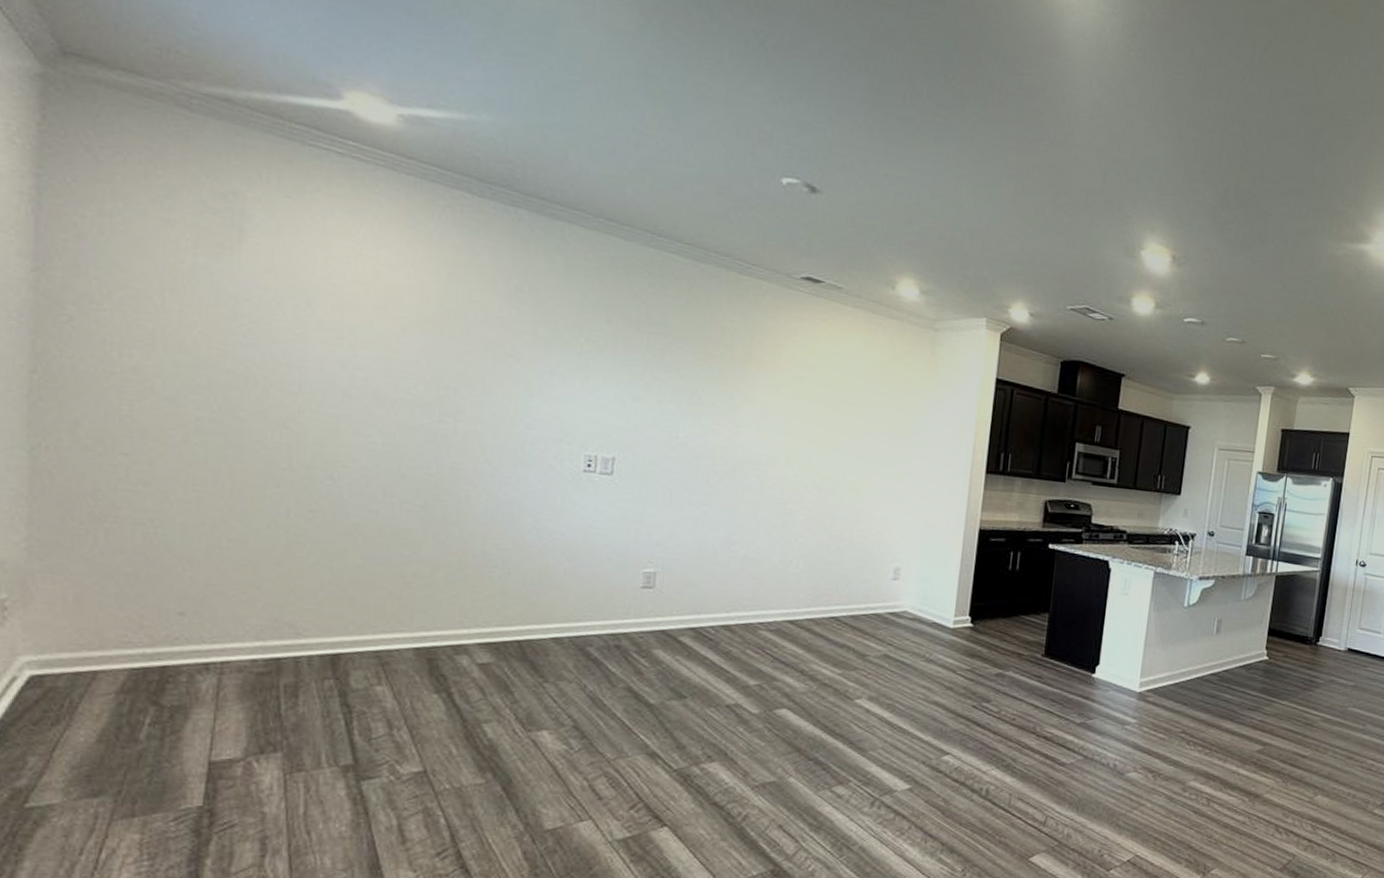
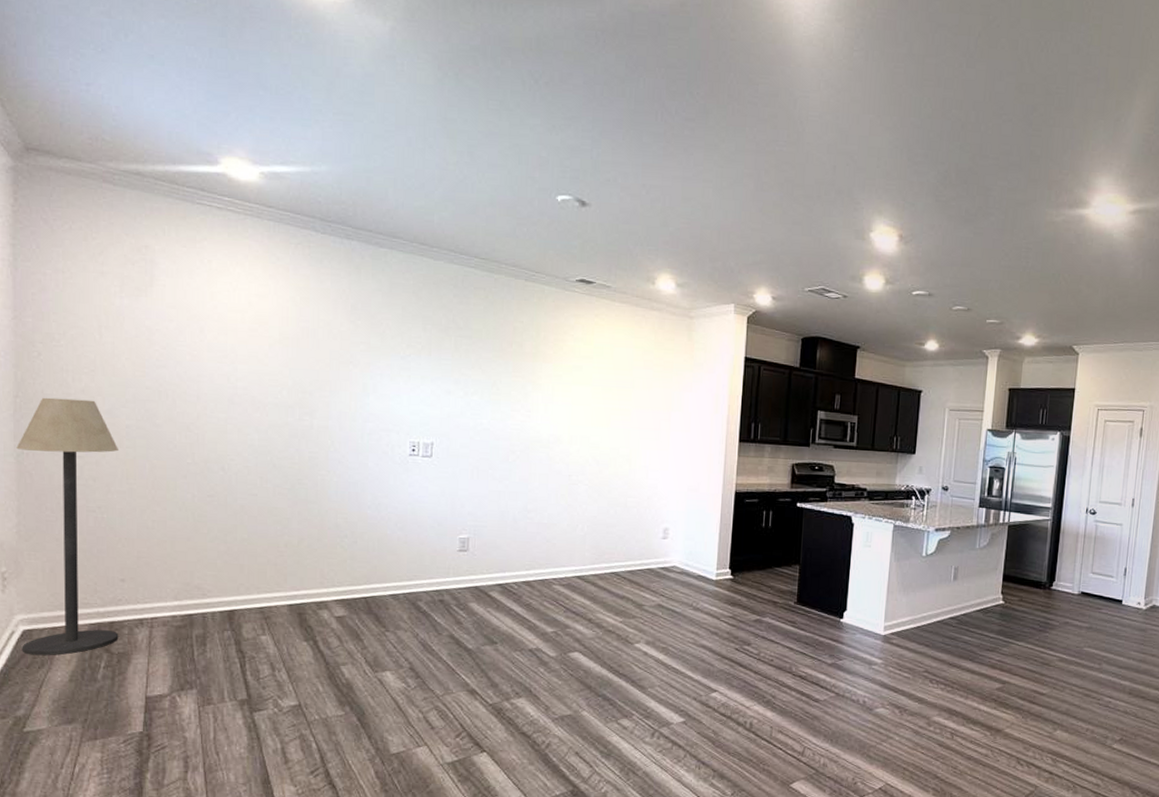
floor lamp: none [27,375,183,709] -> present [16,397,119,656]

